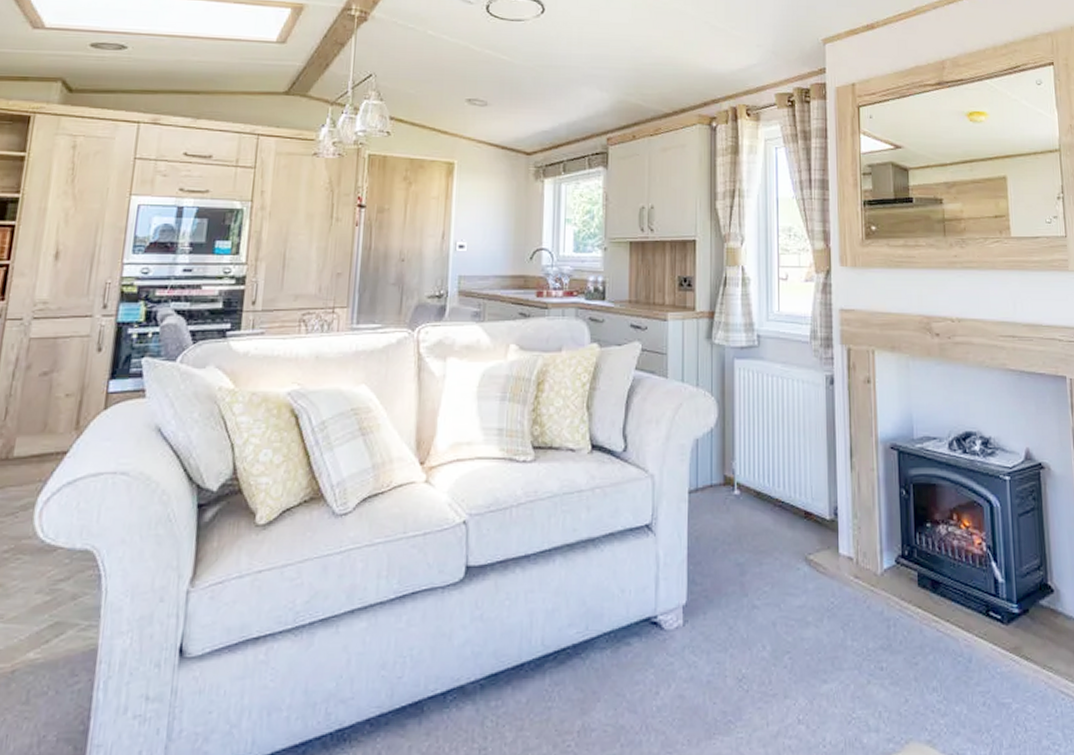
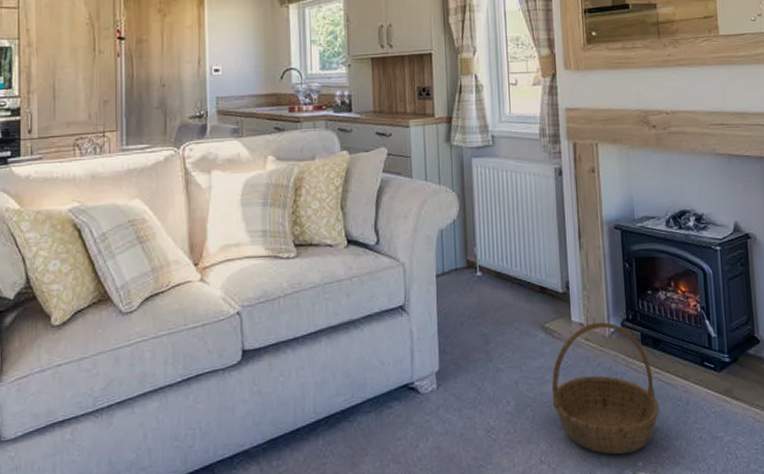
basket: none [814,558,938,718] -> present [552,322,660,455]

